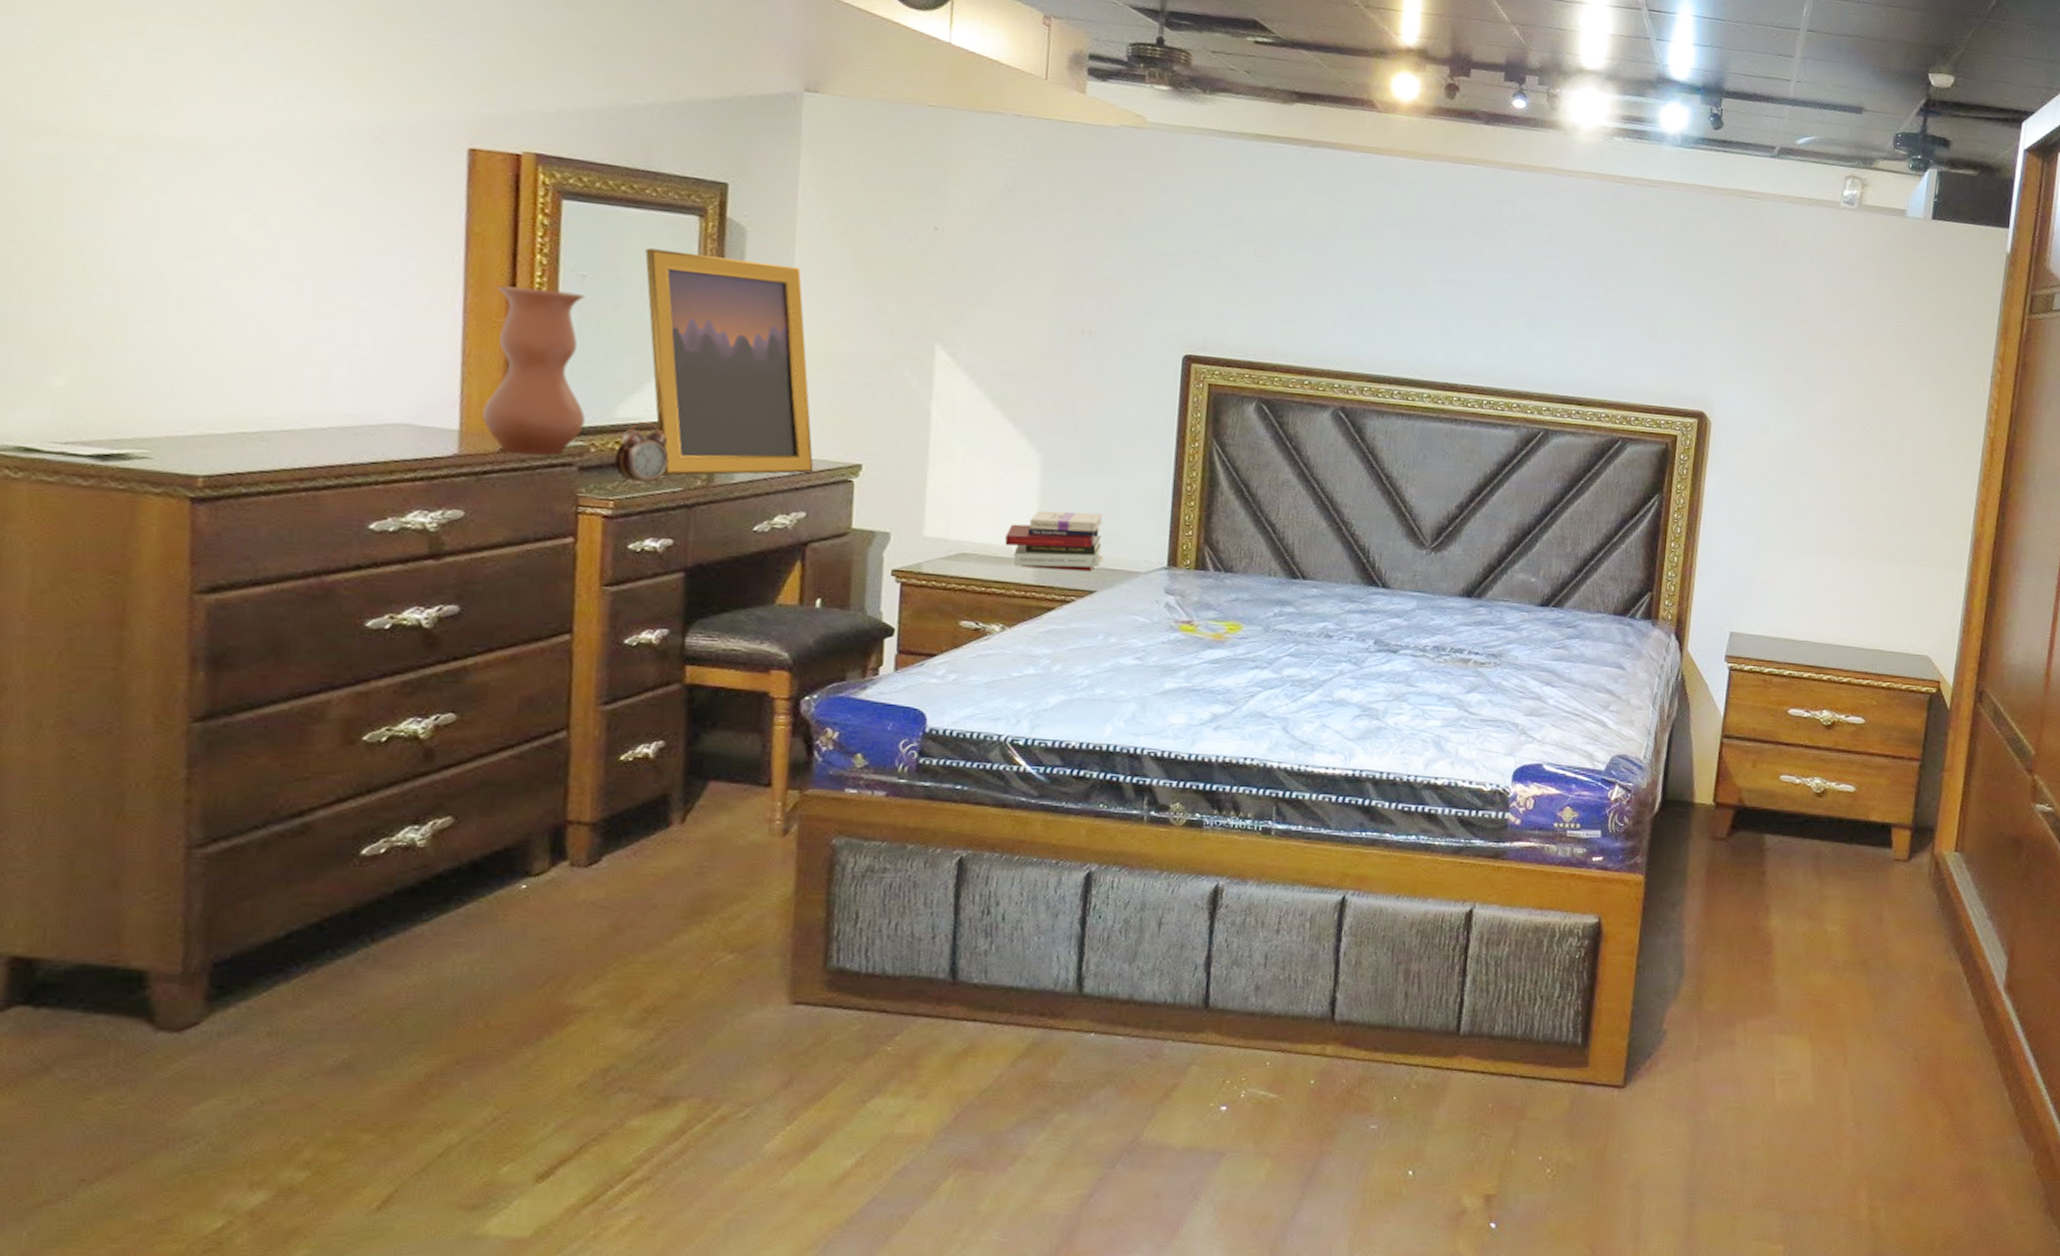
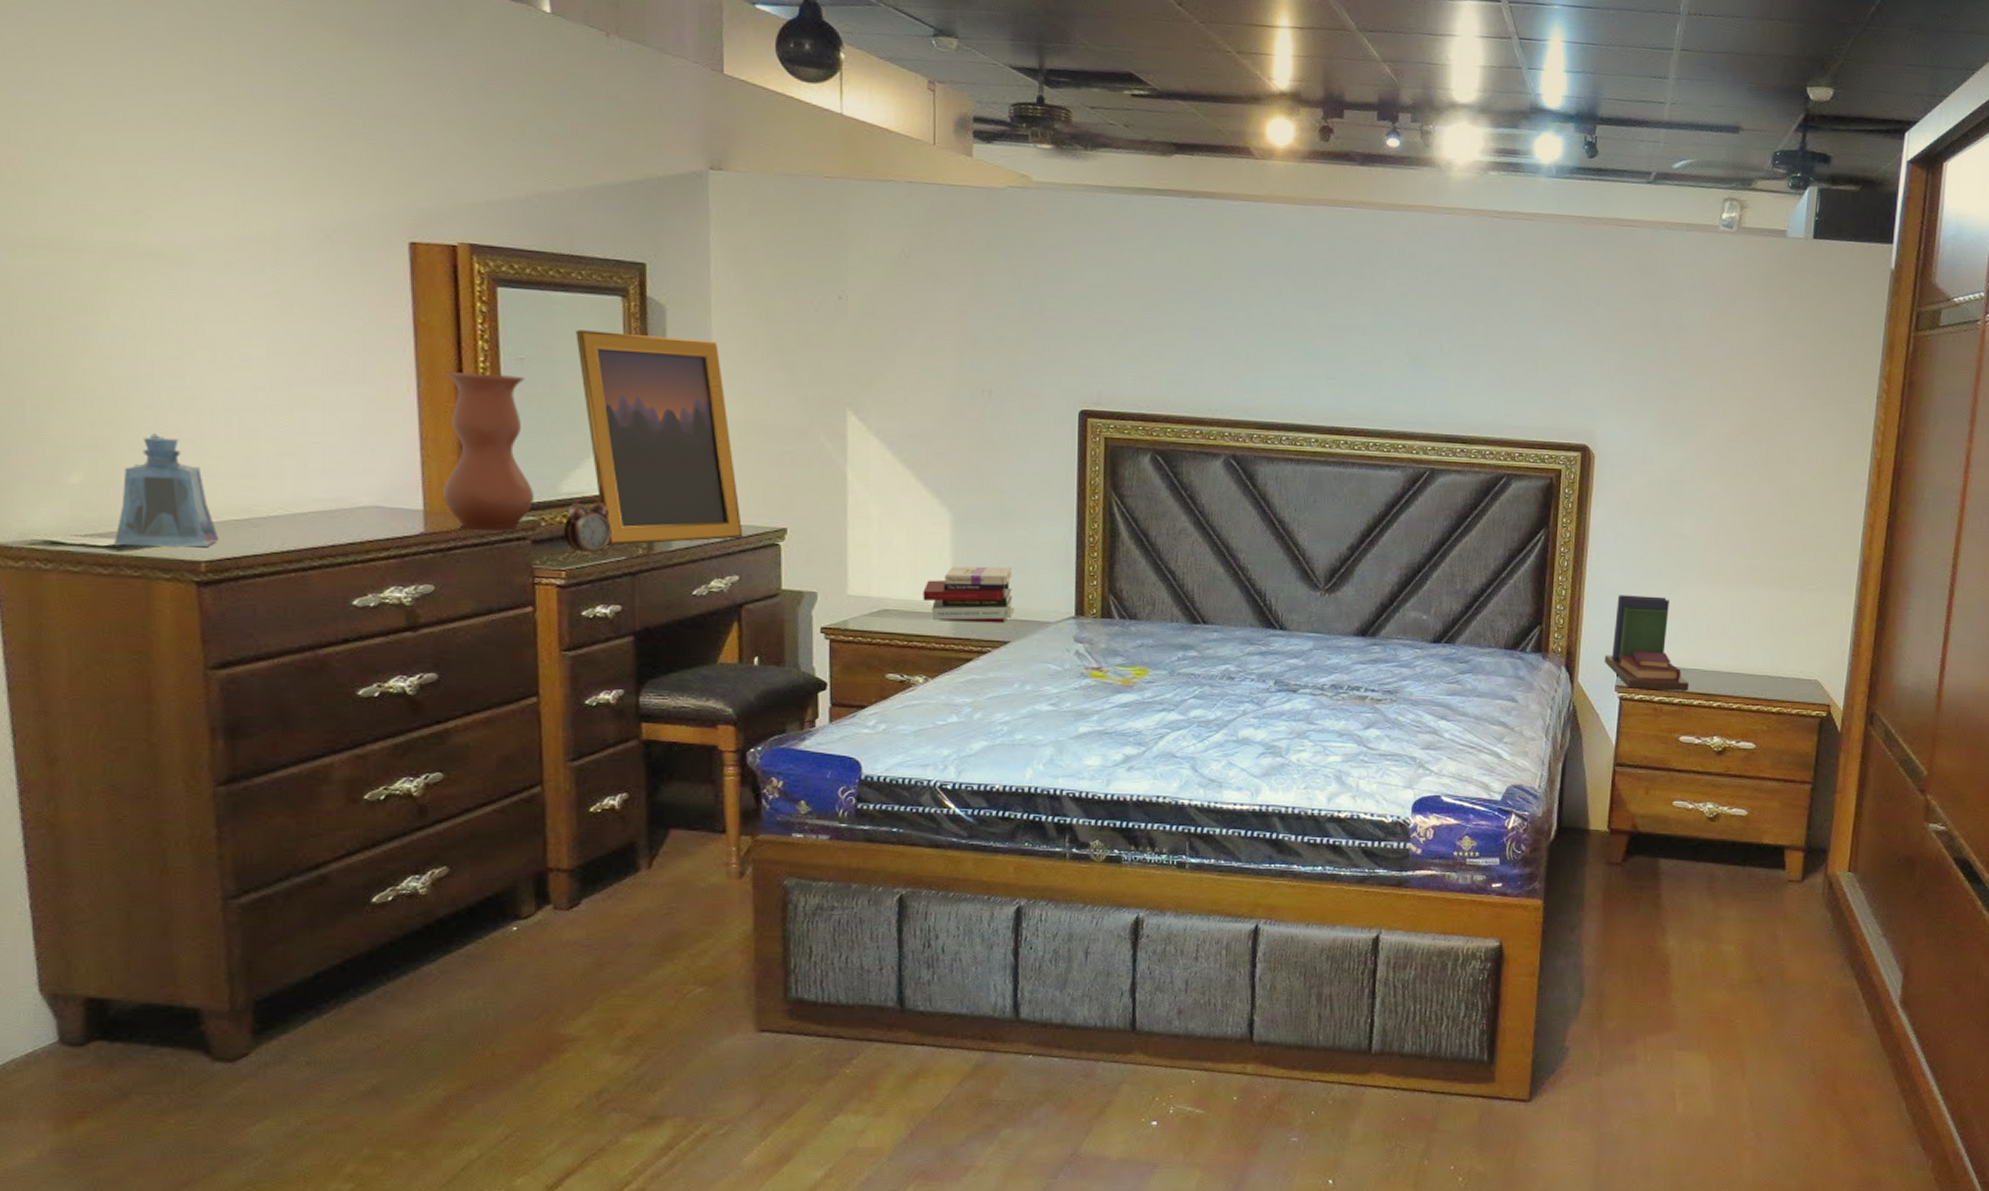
perfume bottle: none [99,336,223,462] -> present [115,433,220,548]
book: none [1714,563,1799,664] -> present [1604,595,1689,691]

